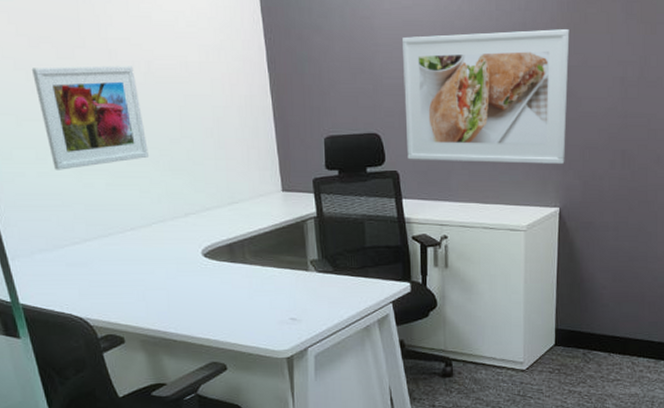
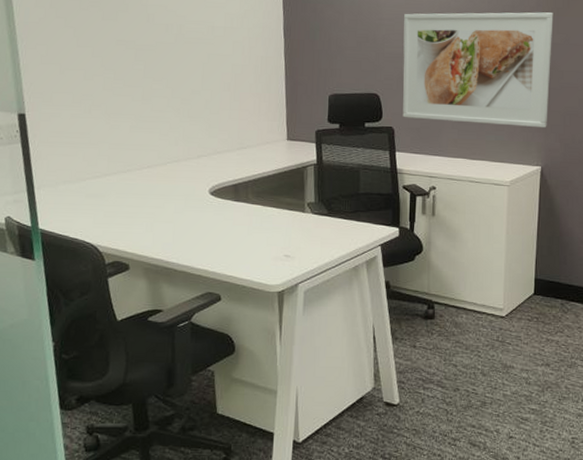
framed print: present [31,66,148,170] -> none [79,26,171,113]

